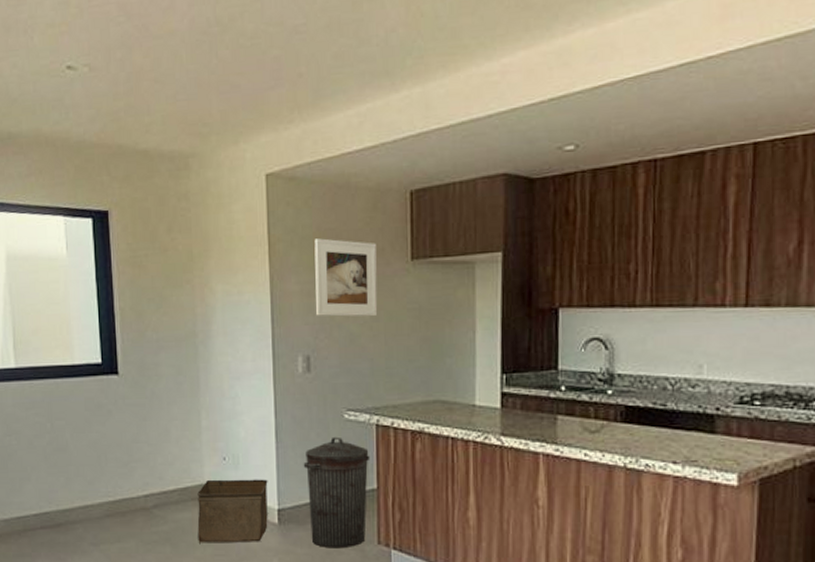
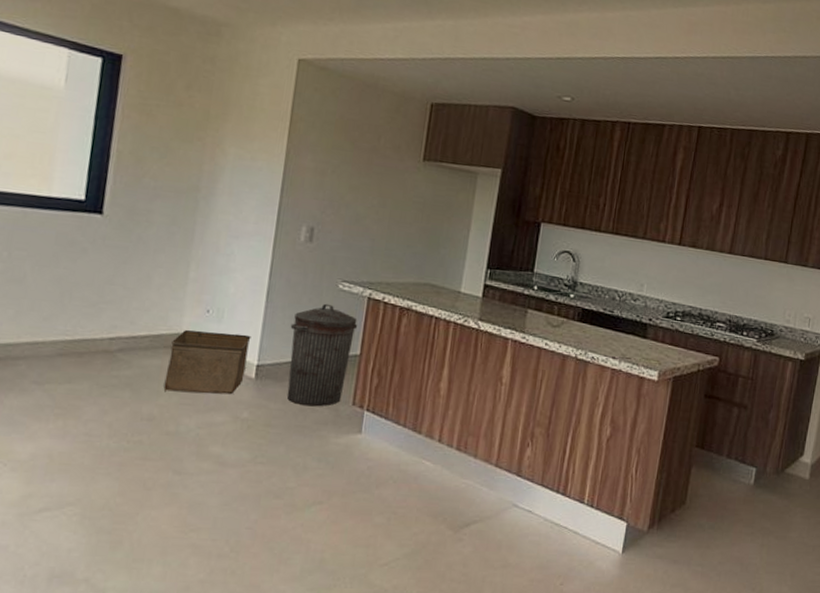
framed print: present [314,238,378,317] -> none [326,125,393,203]

